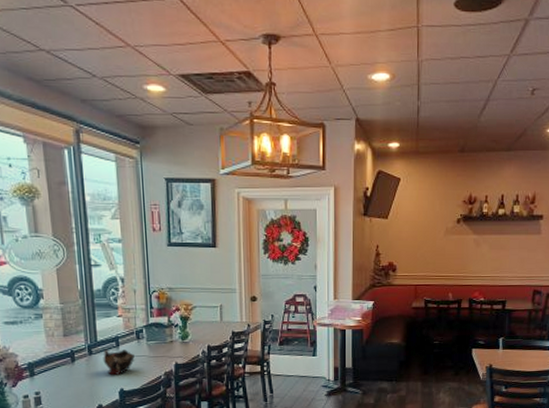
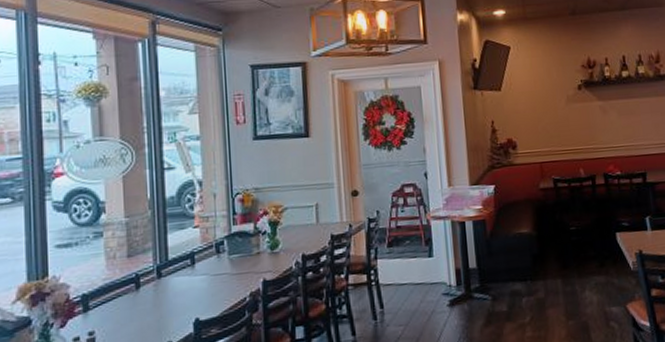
decorative bowl: present [103,349,135,375] -> none [175,268,214,302]

